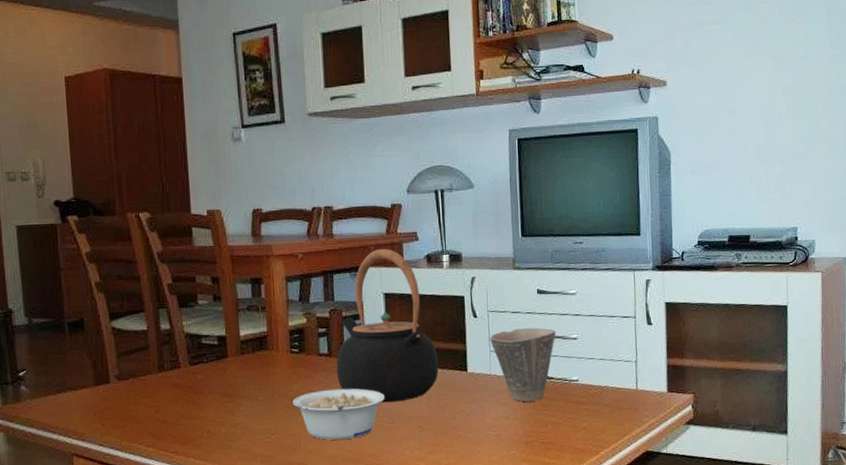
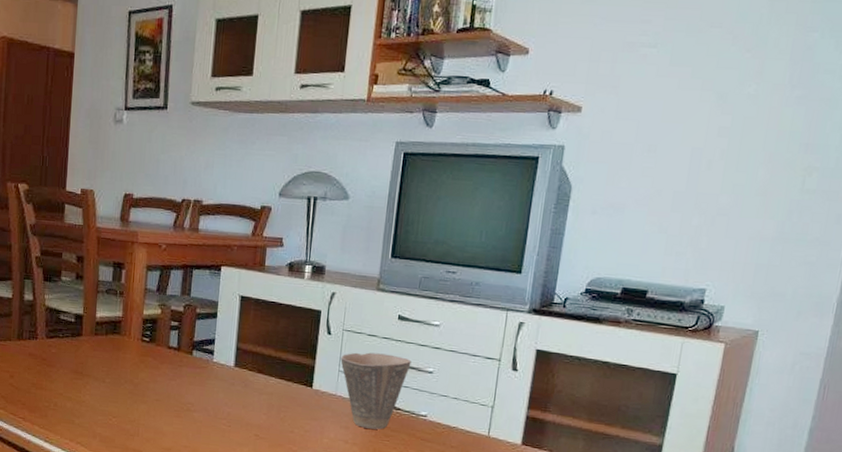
legume: present [292,388,385,440] -> none [136,382,226,435]
teapot: present [336,248,439,403] -> none [182,250,285,407]

